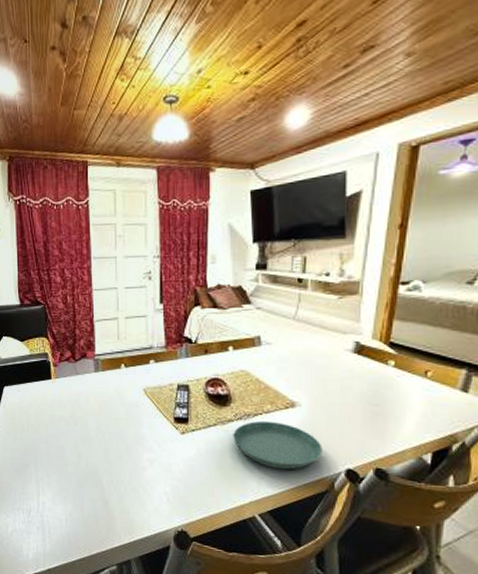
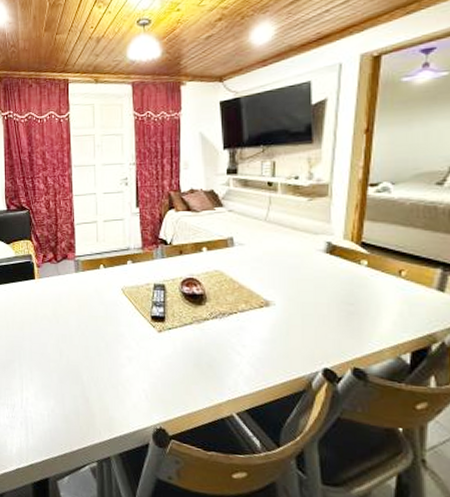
saucer: present [233,420,323,470] -> none [209,319,299,369]

